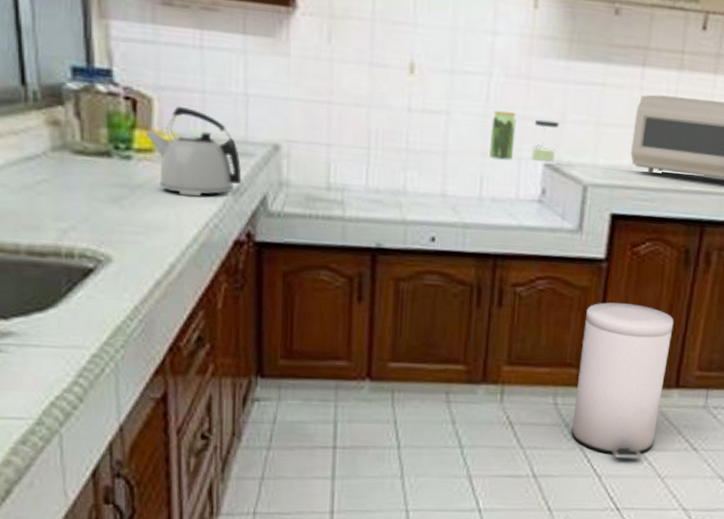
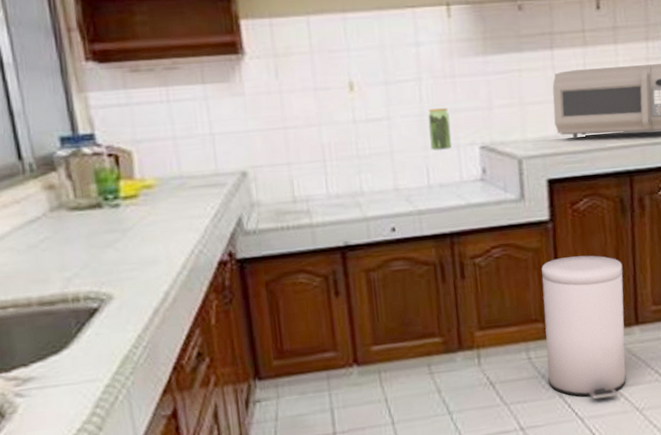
kettle: present [144,106,242,197] -> none [128,153,218,230]
jar: present [531,119,559,163] -> none [465,108,489,146]

